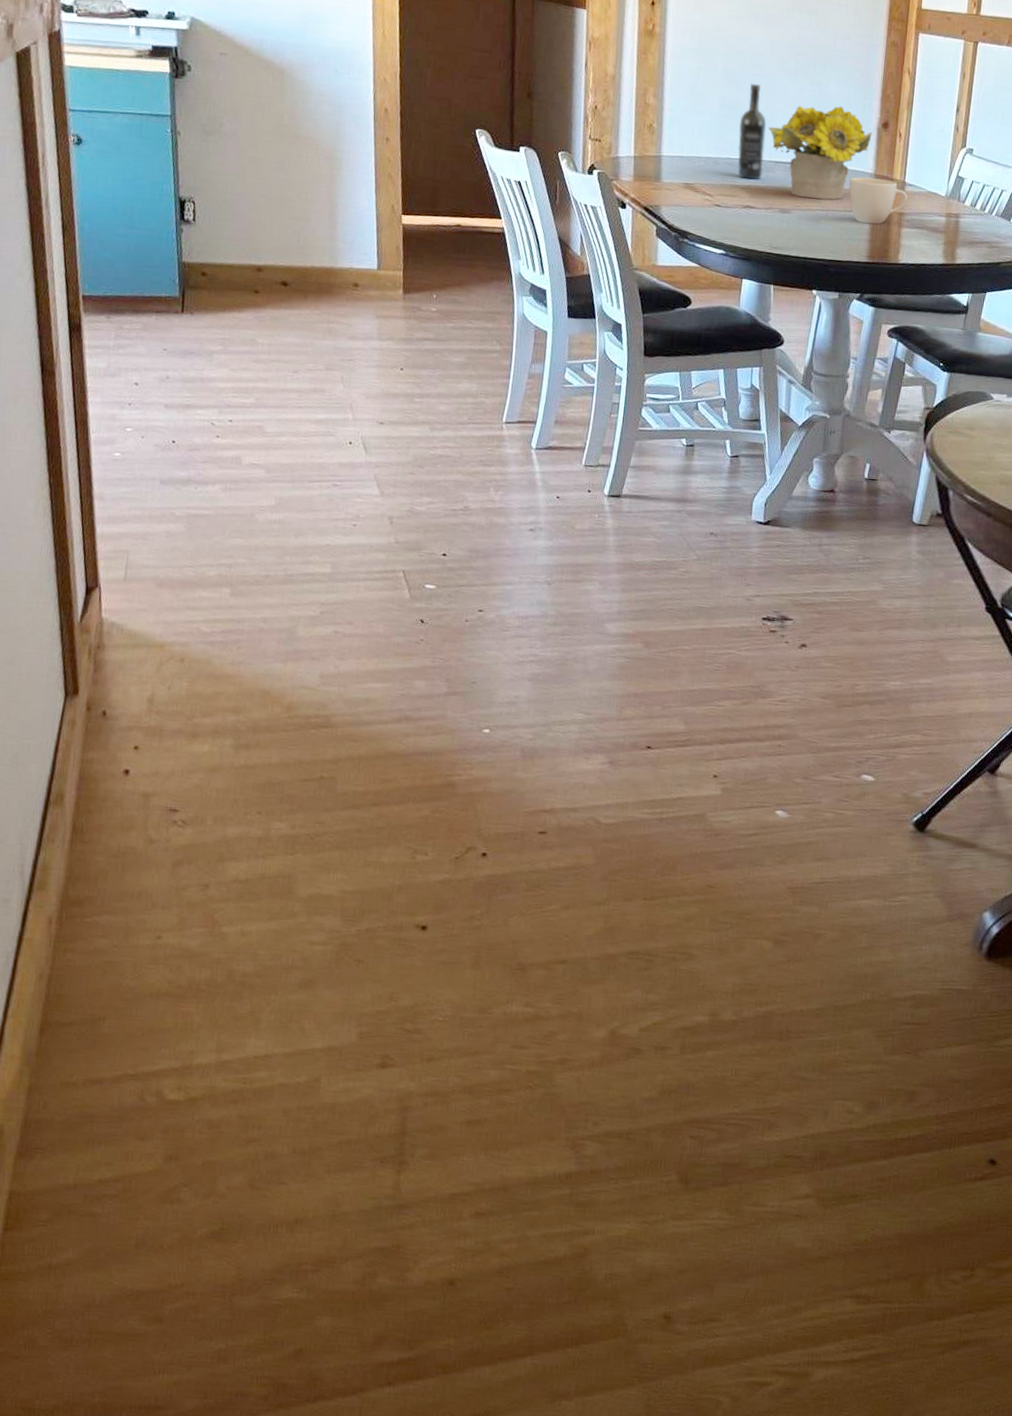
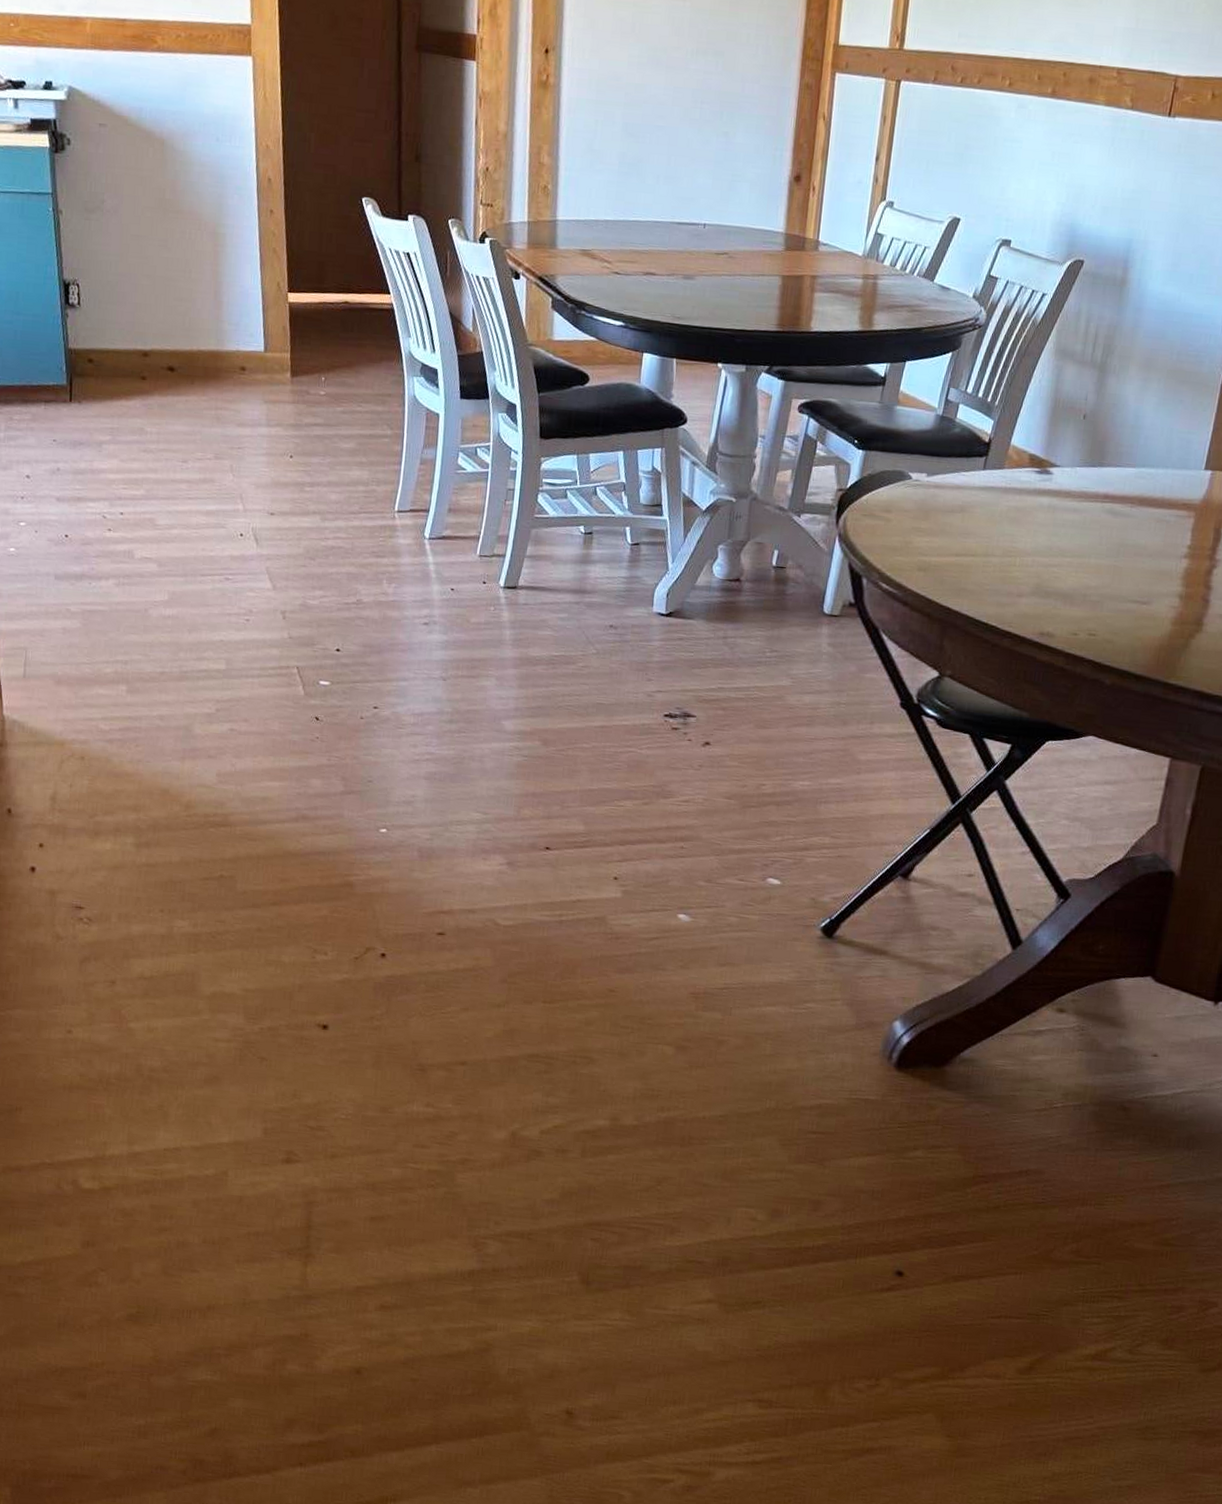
wine bottle: present [737,83,767,180] -> none [637,136,669,244]
sunflower: present [768,105,872,200] -> none [671,158,783,264]
cup: present [849,177,908,225] -> none [757,237,822,290]

